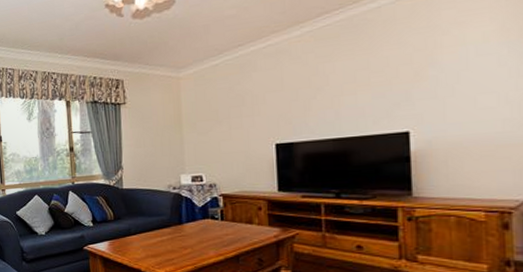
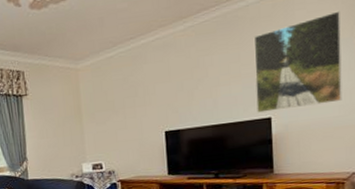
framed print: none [386,8,508,126] -> present [253,10,342,113]

